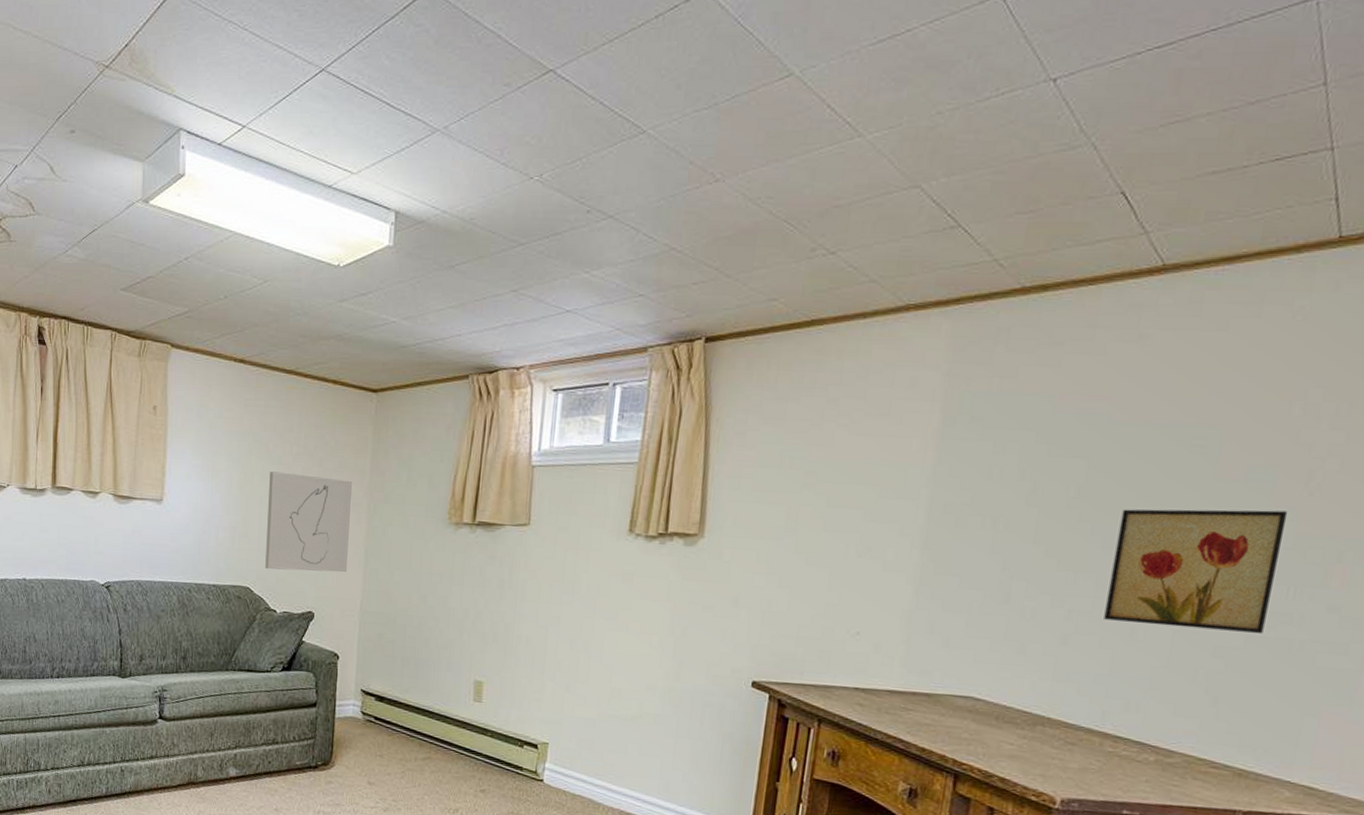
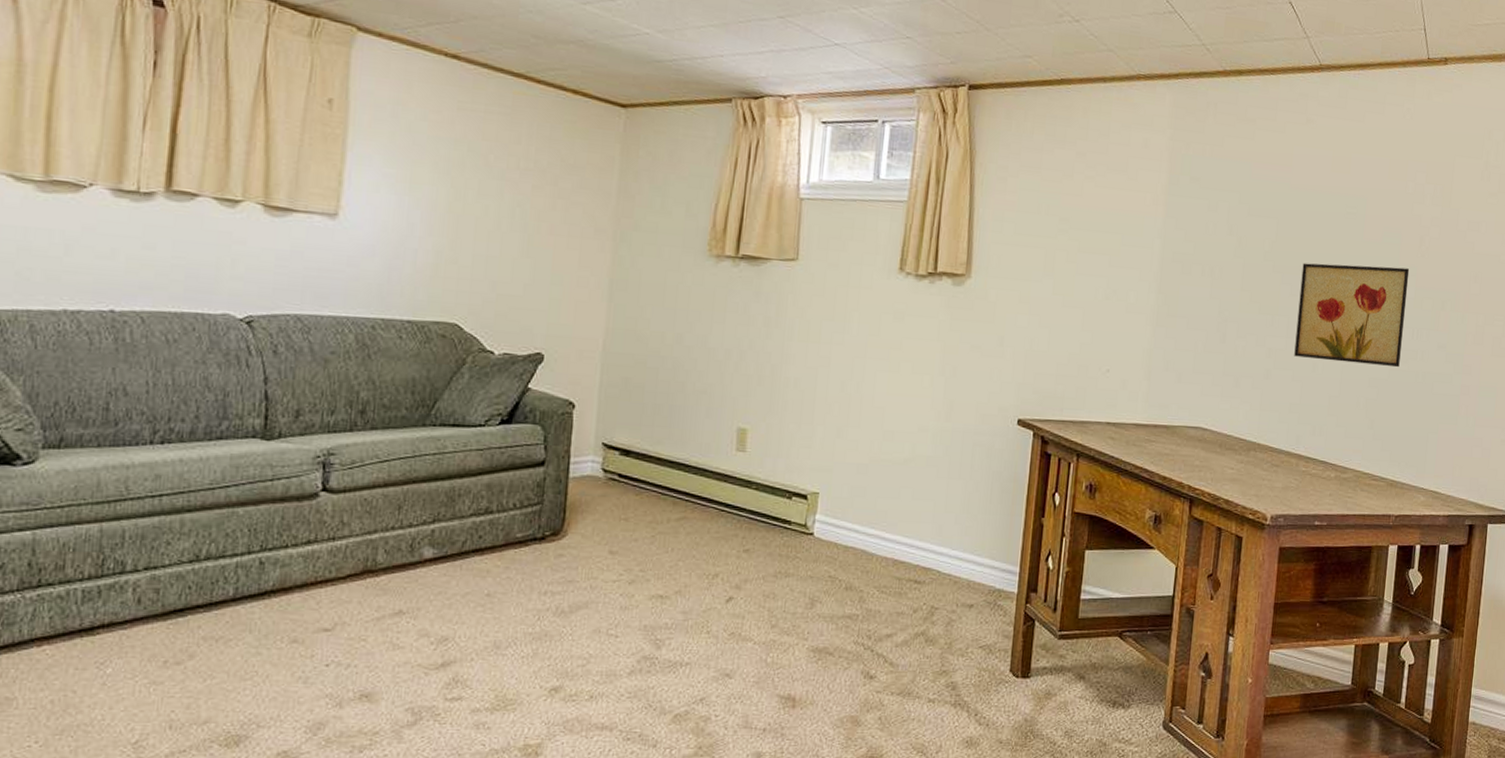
wall art: present [265,471,352,573] -> none [480,188,594,308]

